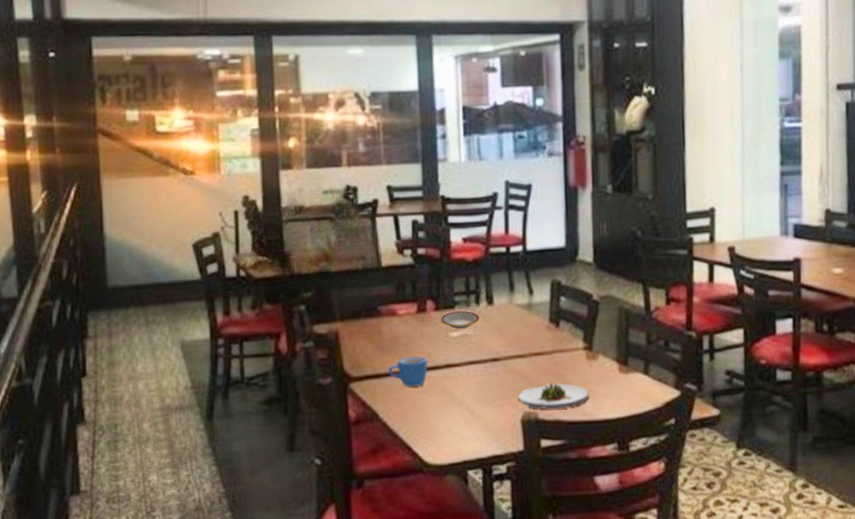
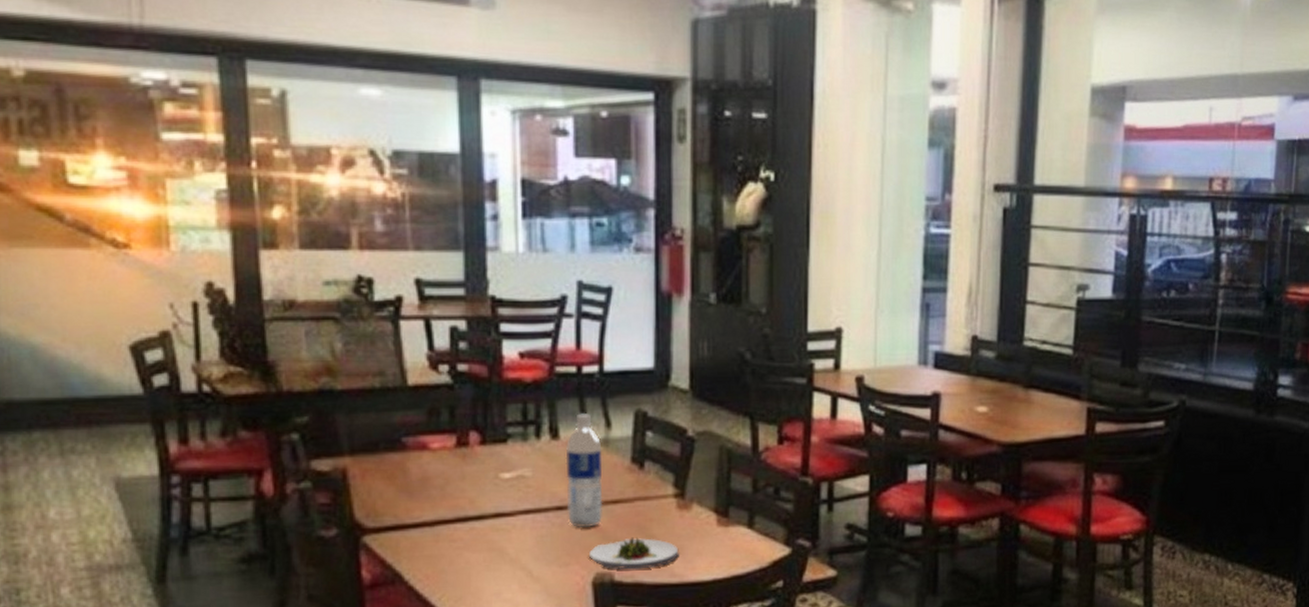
mug: present [388,356,428,387] -> none [416,502,470,541]
plate: present [441,311,480,329] -> none [488,446,540,469]
water bottle: none [499,284,528,375] -> present [565,413,603,527]

